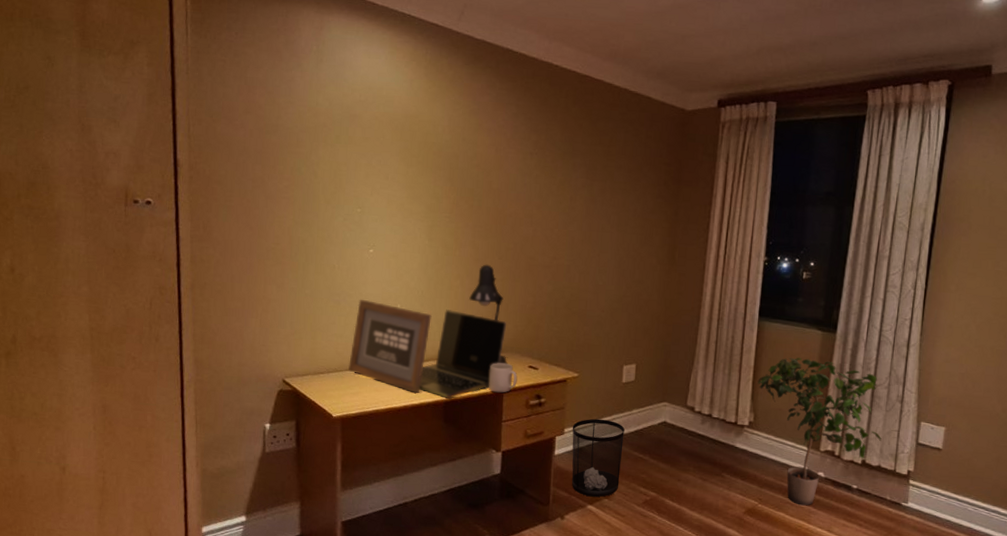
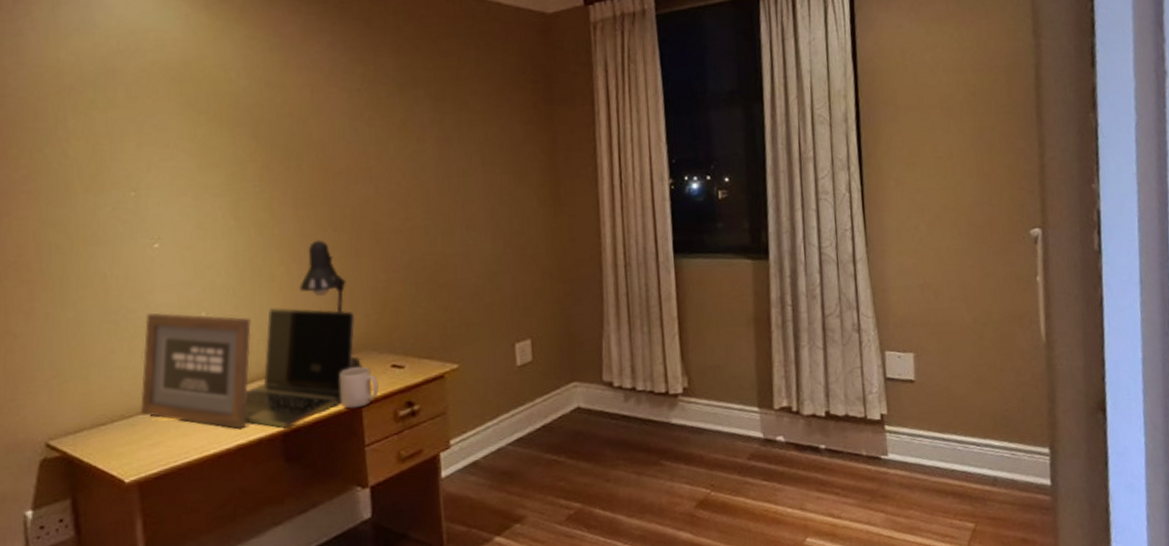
waste bin: present [571,418,625,497] -> none [459,418,532,525]
potted plant: present [757,357,882,506] -> none [685,295,844,483]

